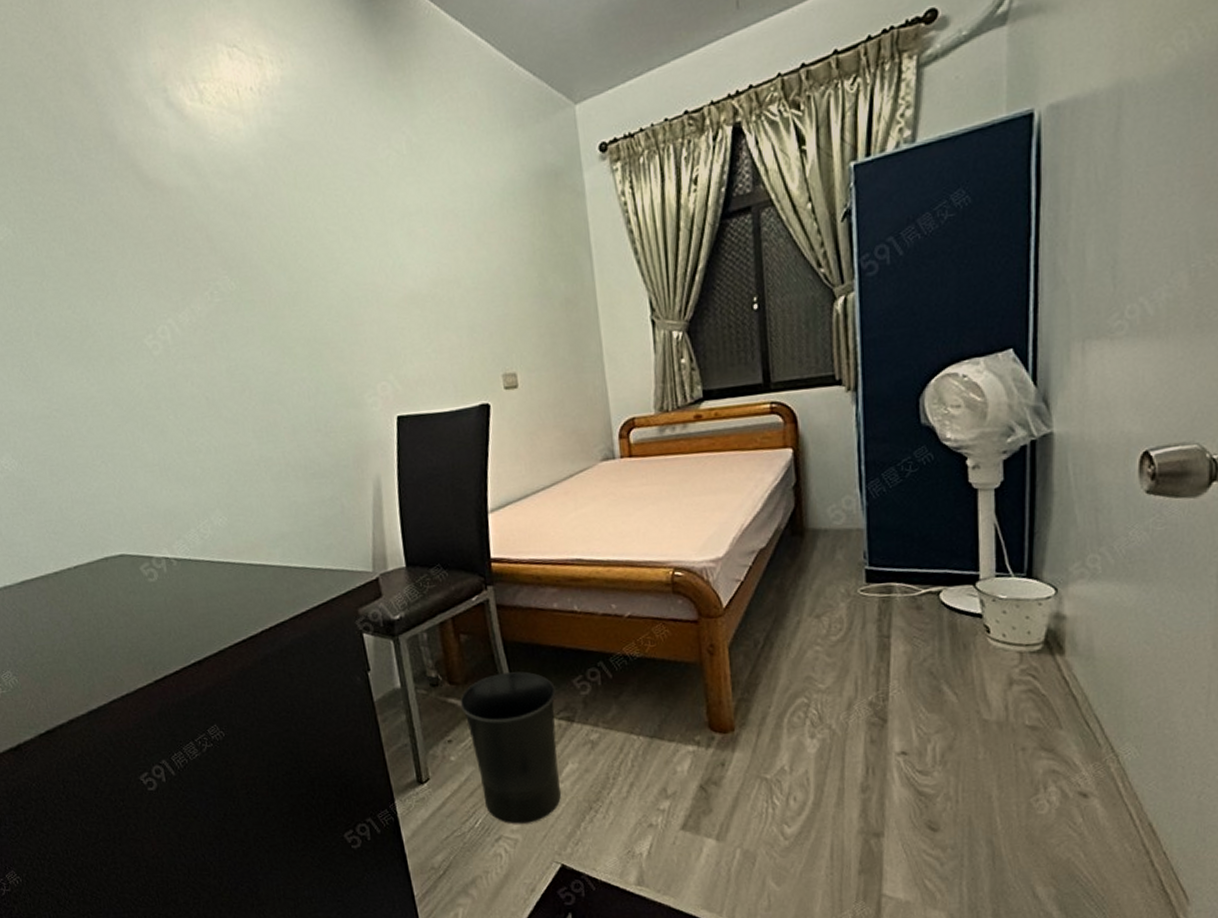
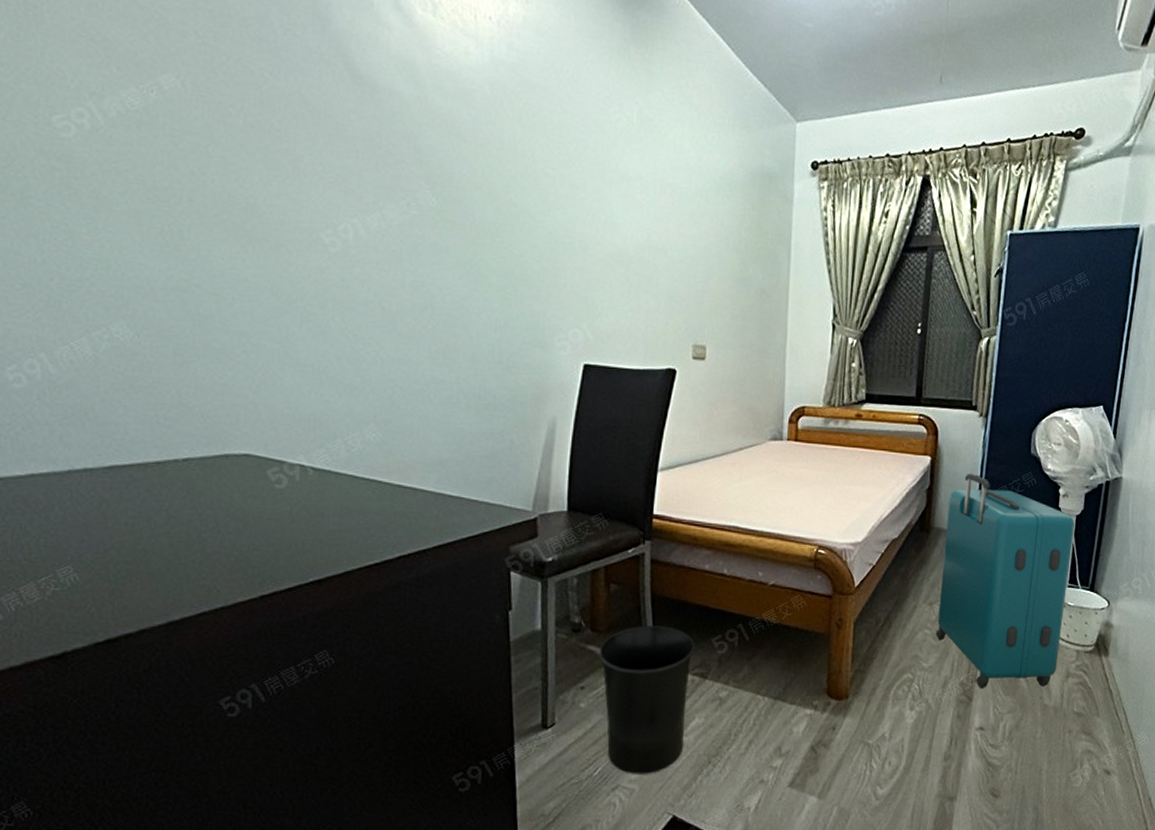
suitcase: none [822,459,995,708] -> present [935,473,1075,689]

